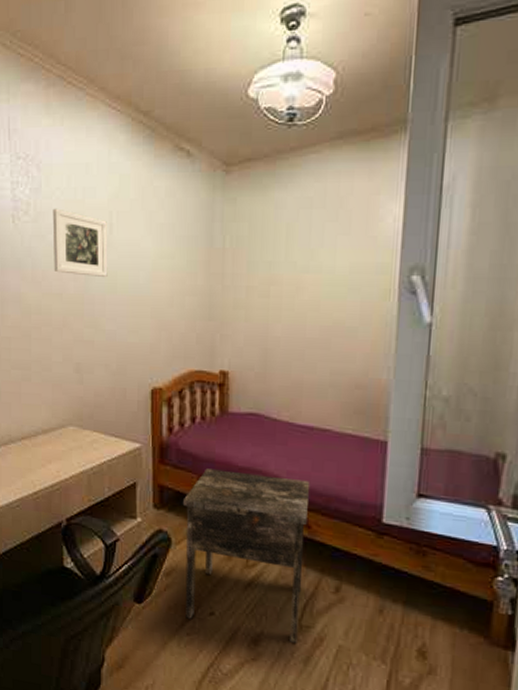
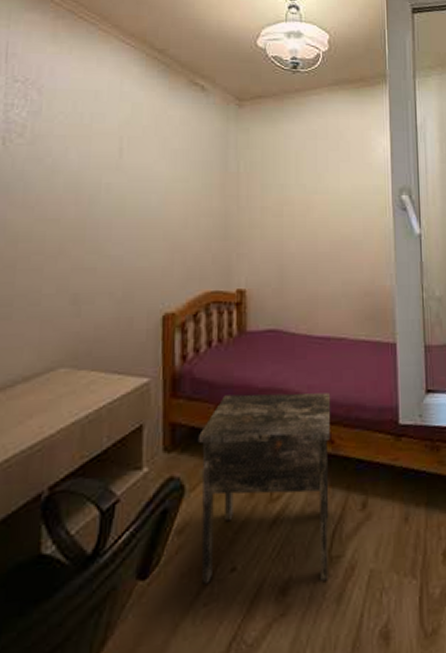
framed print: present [52,208,108,278] -> none [51,132,117,202]

